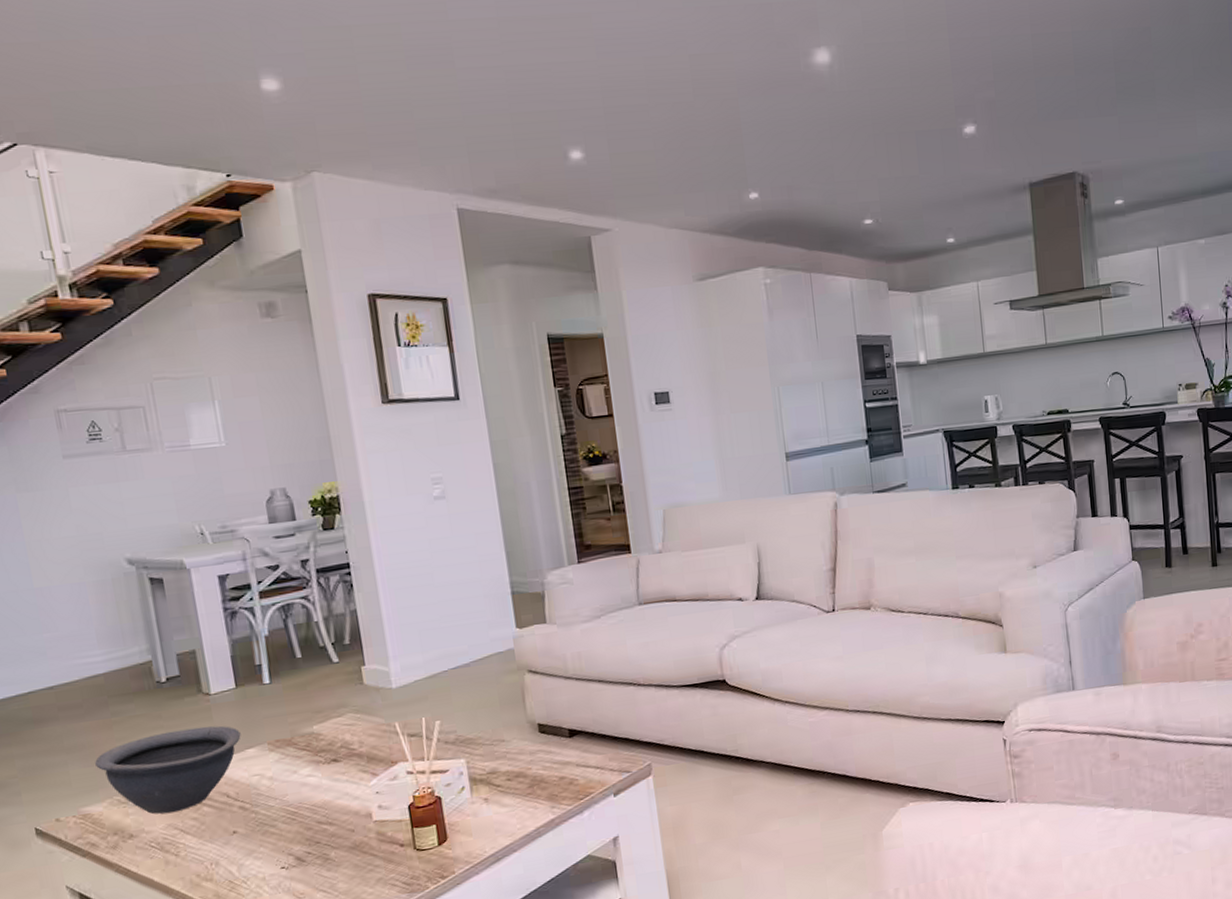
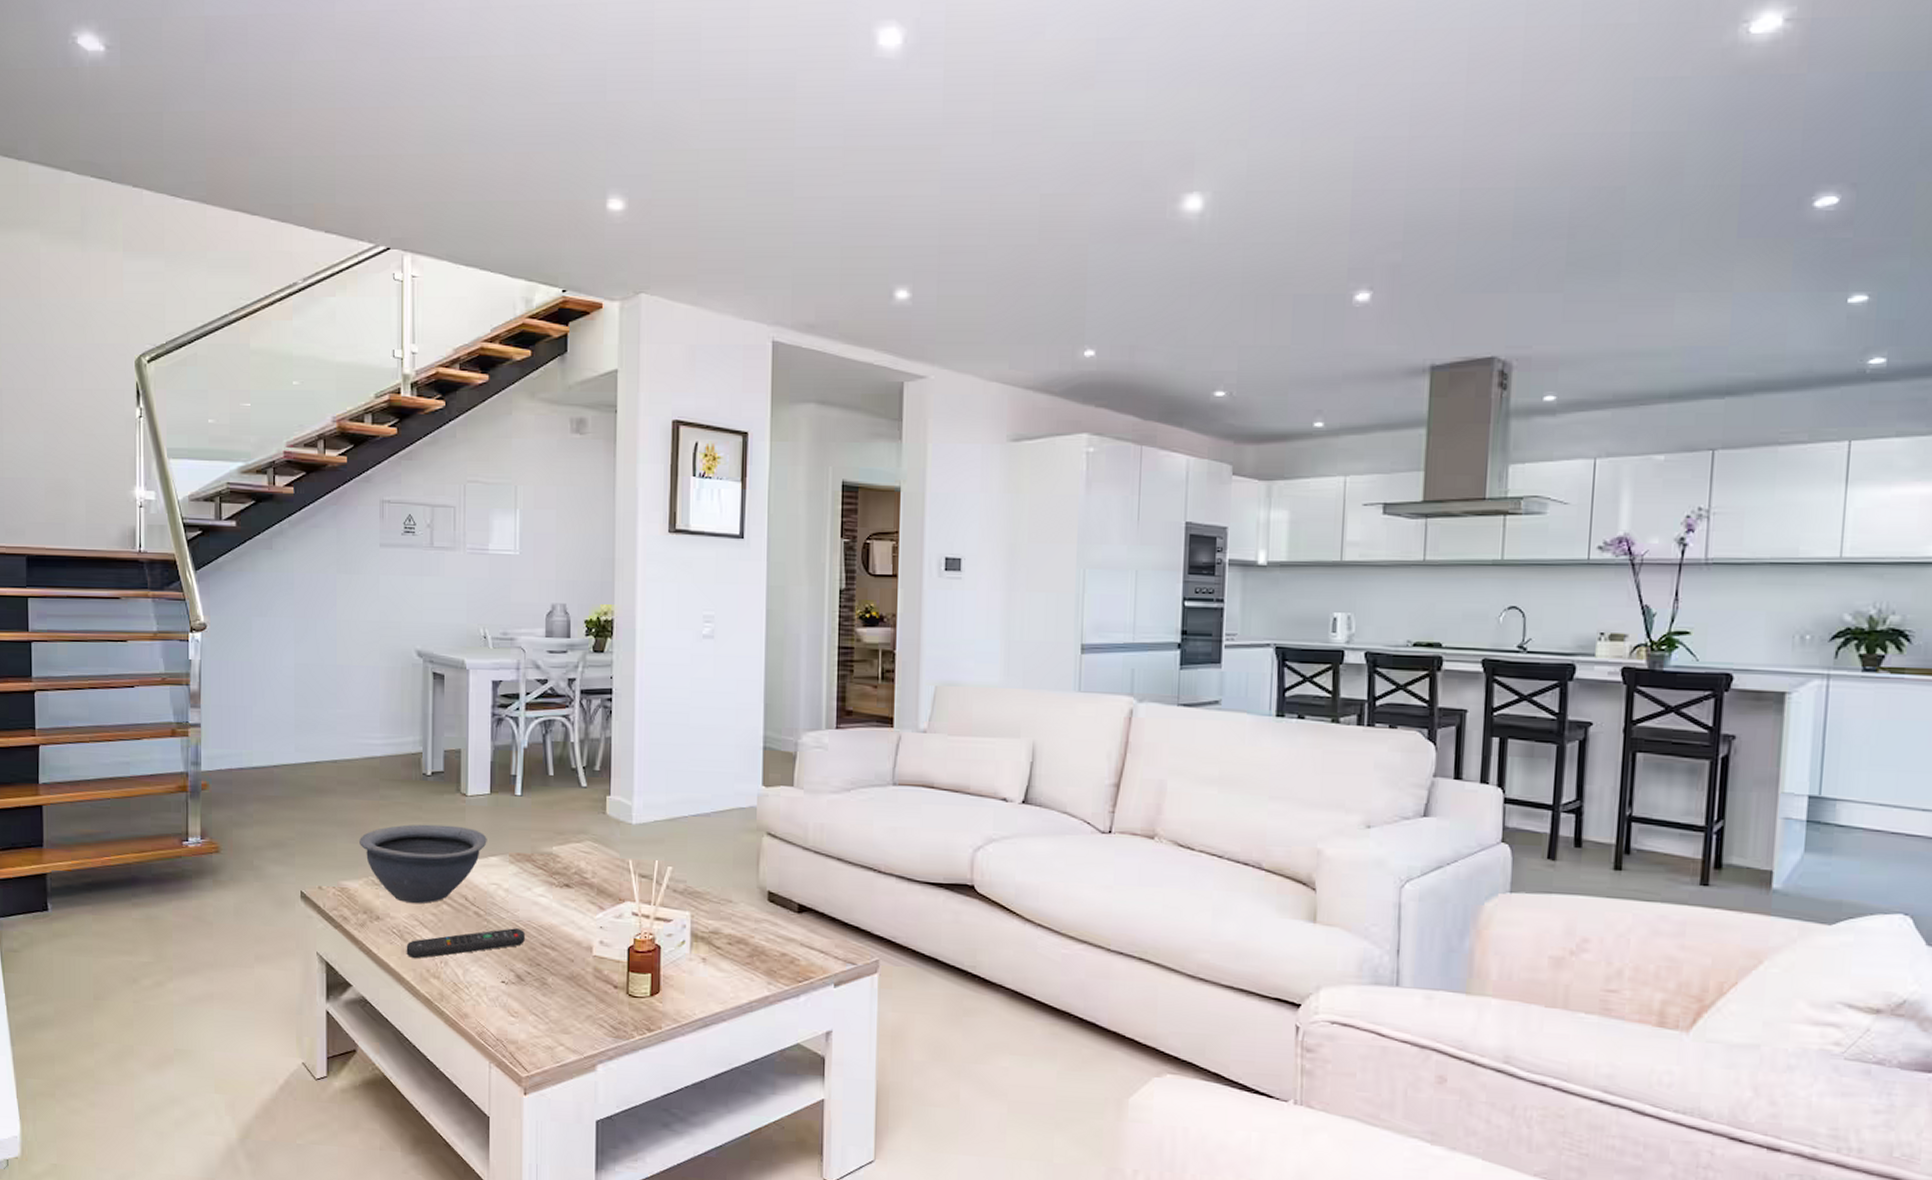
remote control: none [169,812,299,868] -> present [406,928,525,959]

